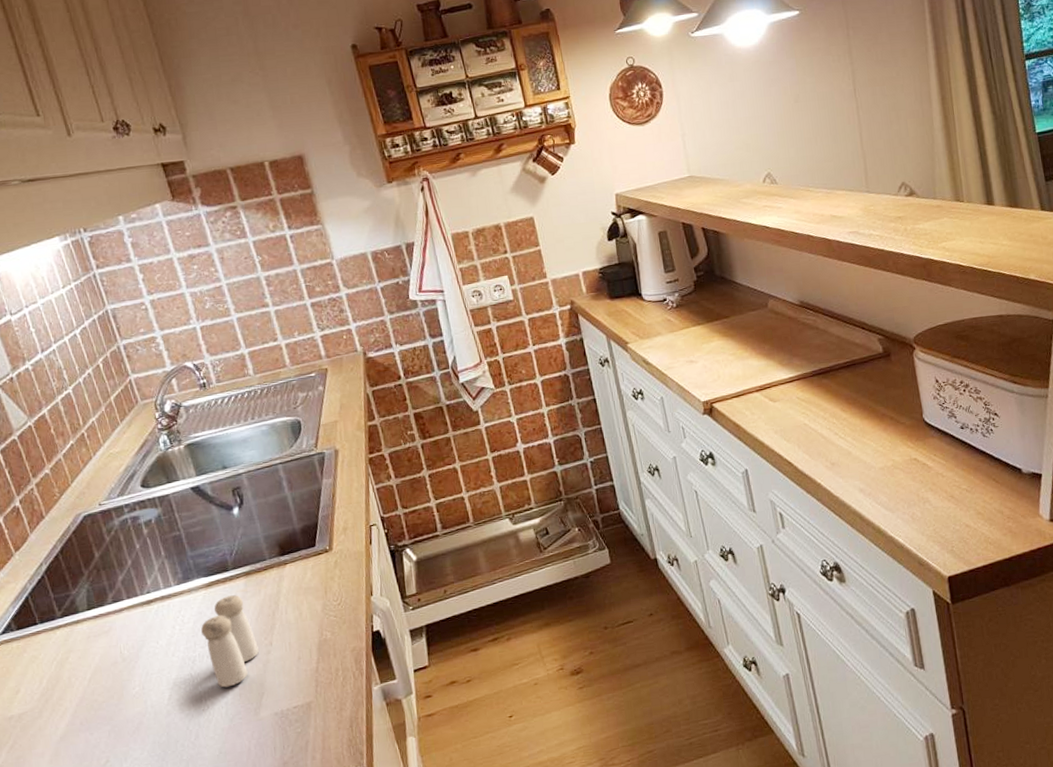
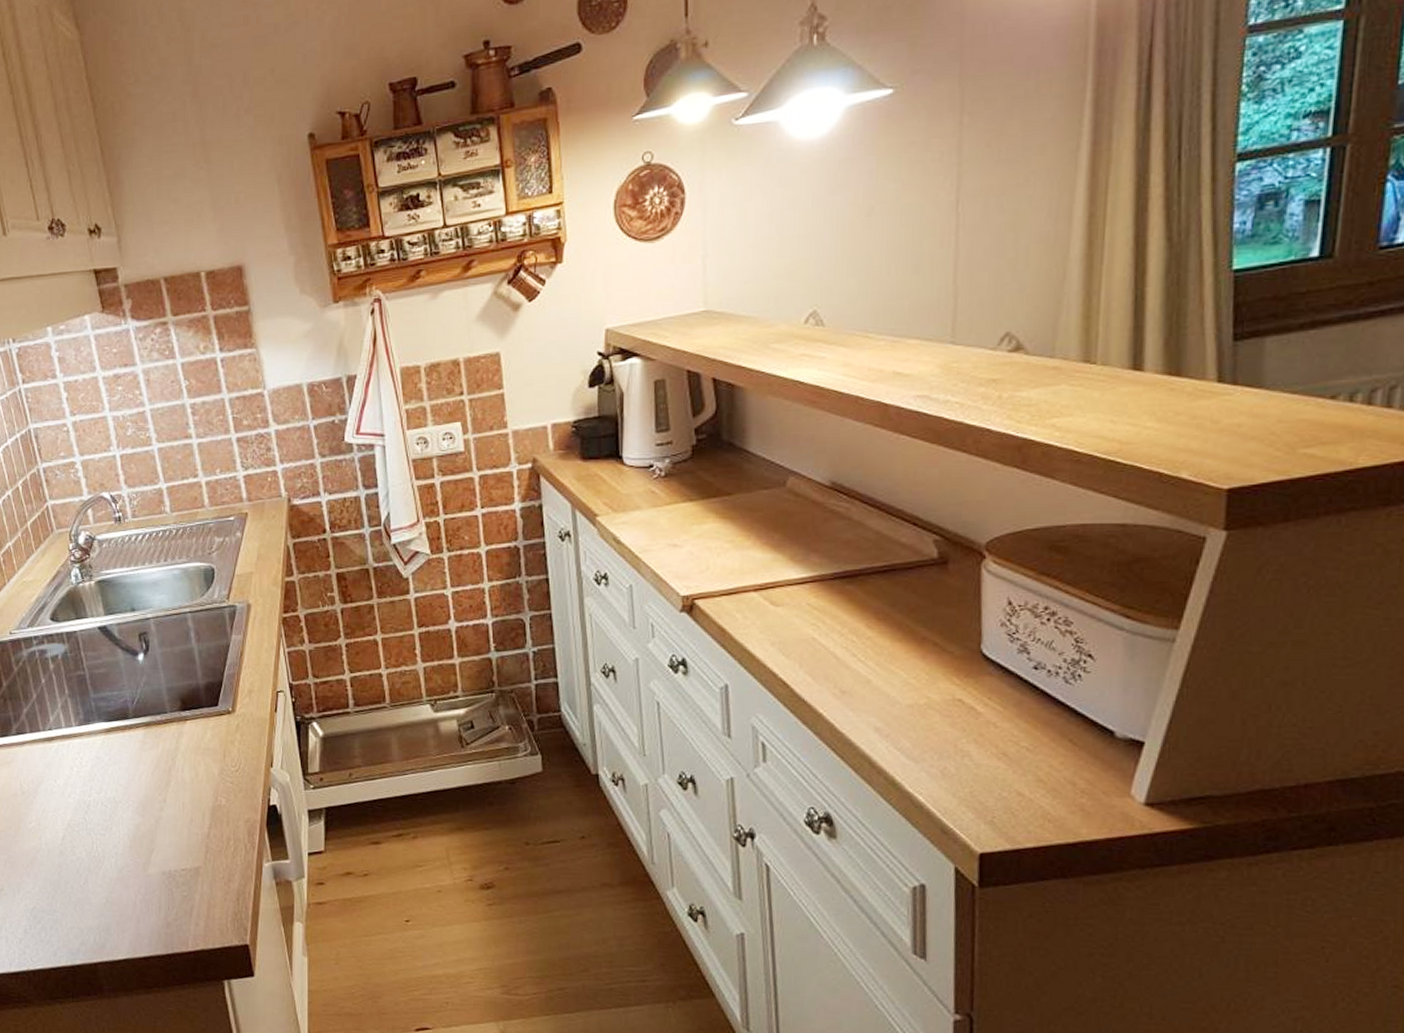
salt and pepper shaker: present [201,595,259,688] -> none [98,745,152,838]

